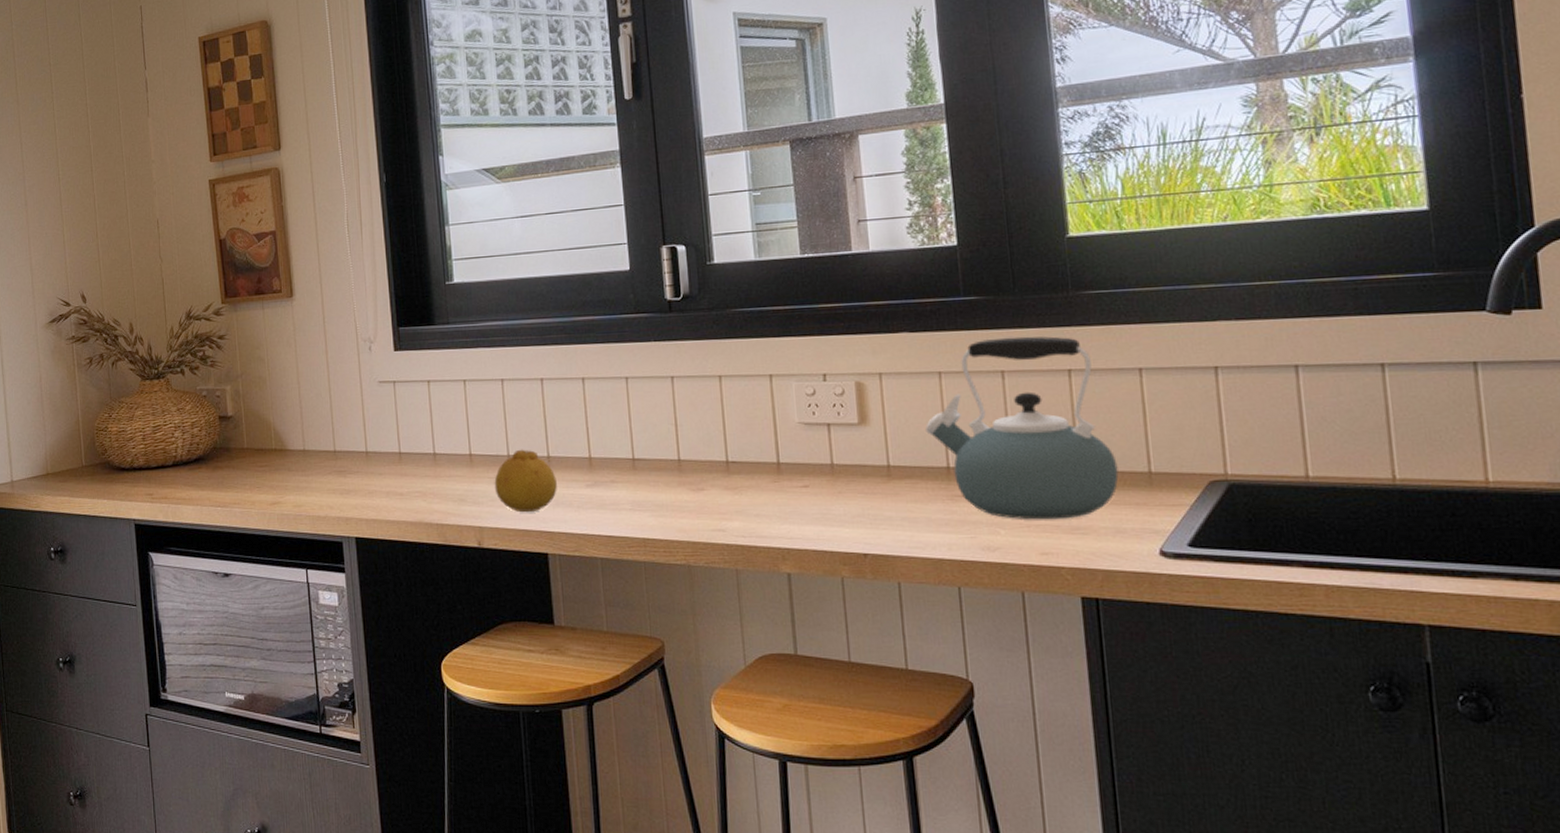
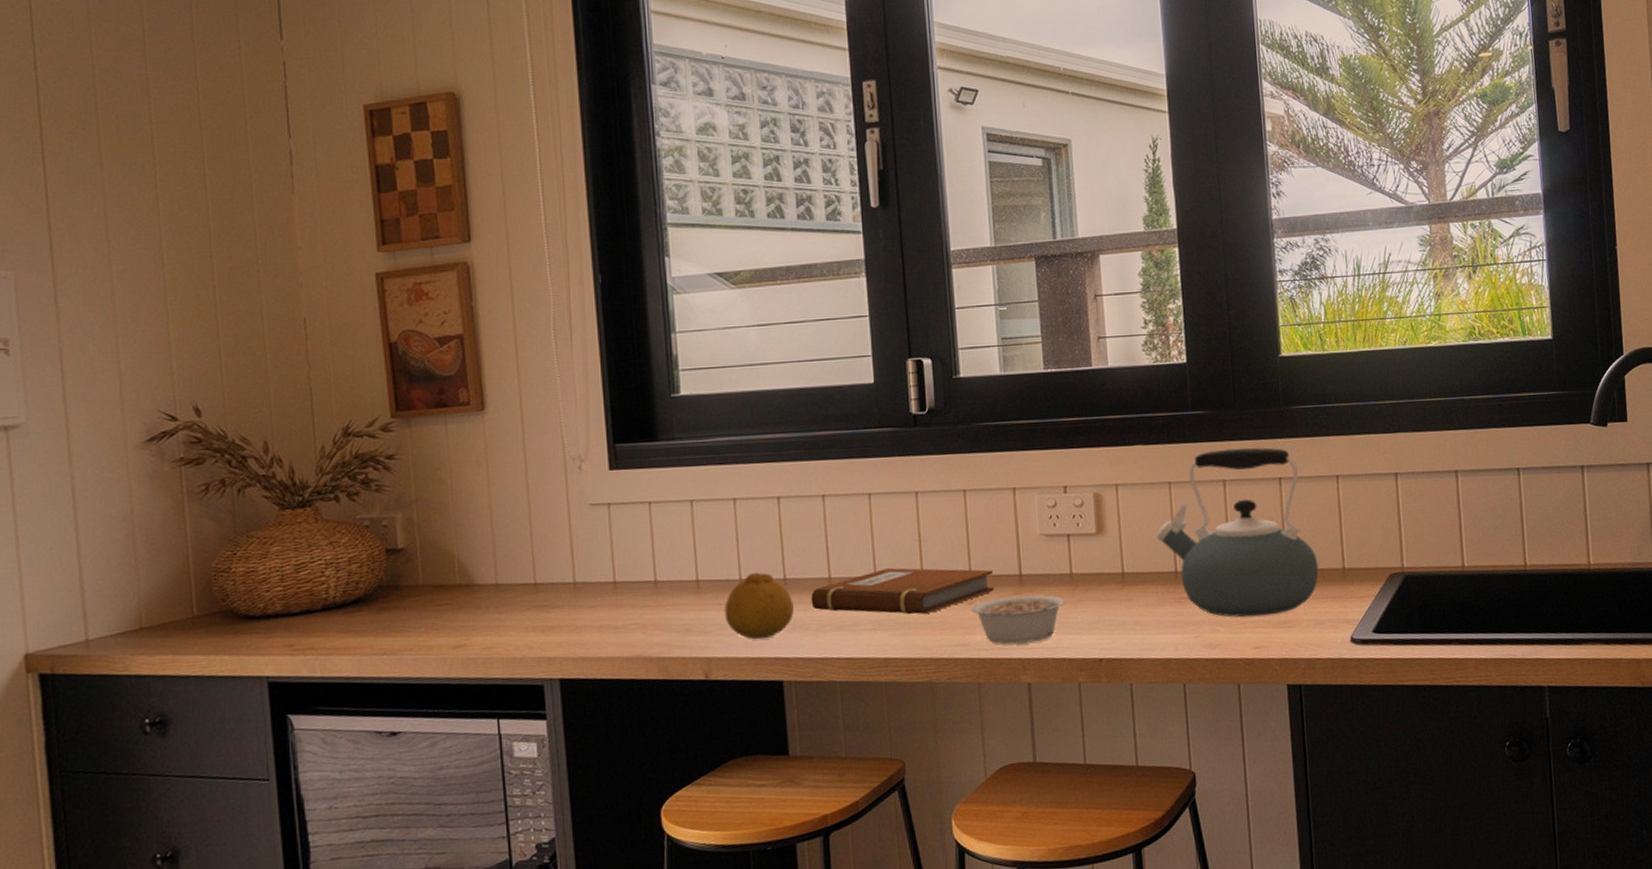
notebook: none [572,450,752,497] -> present [810,567,995,614]
legume: none [728,484,826,533] -> present [971,594,1066,645]

